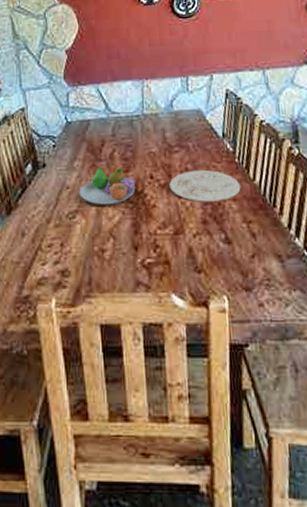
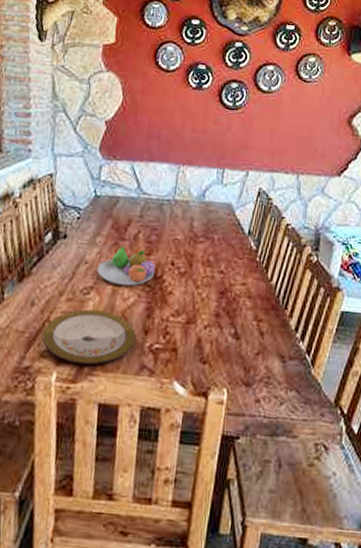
plate: none [37,232,127,288] -> present [42,309,136,365]
plate: present [169,169,241,202] -> none [189,263,258,297]

